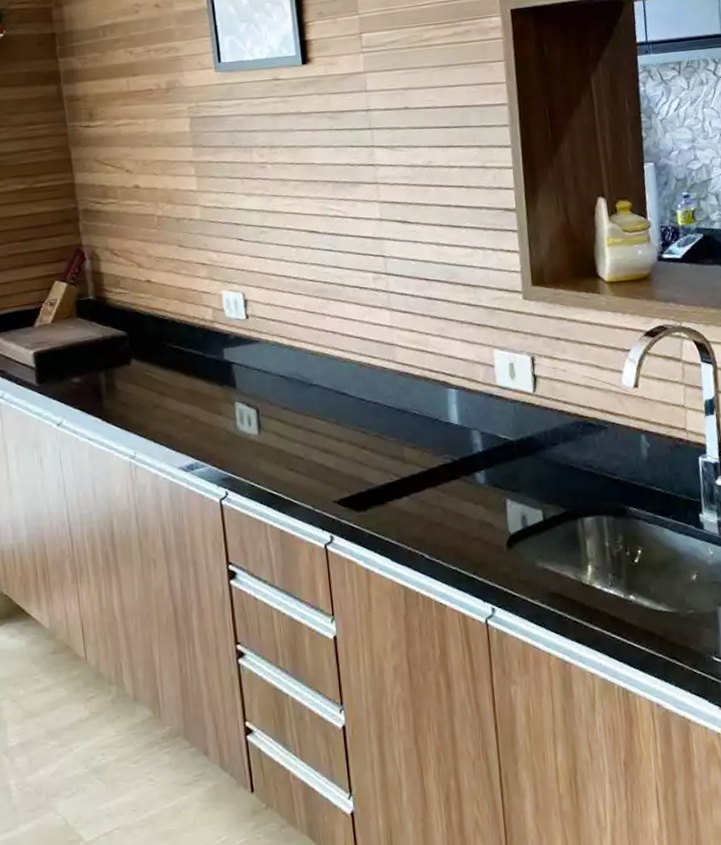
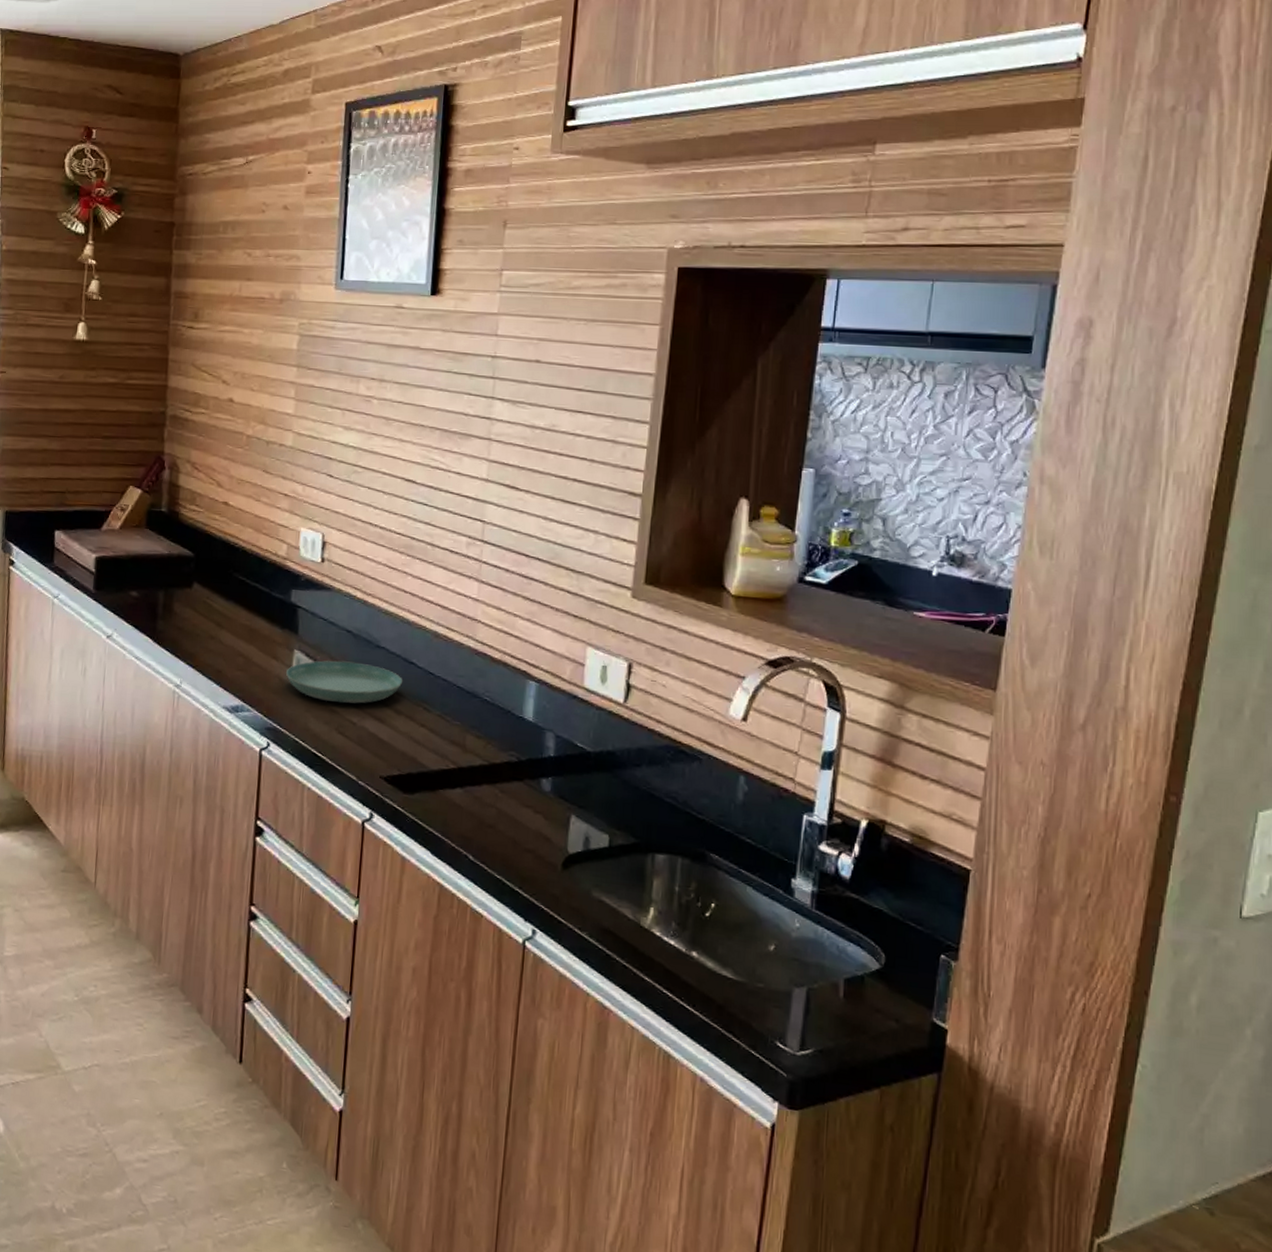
saucer: none [231,402,339,444] -> present [285,660,403,704]

